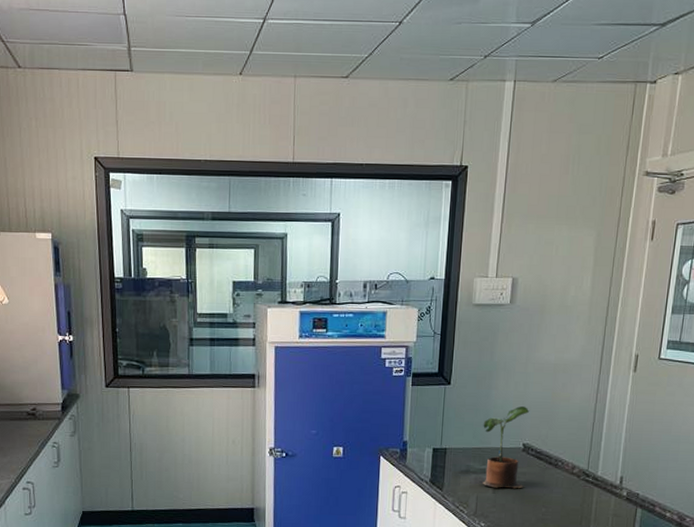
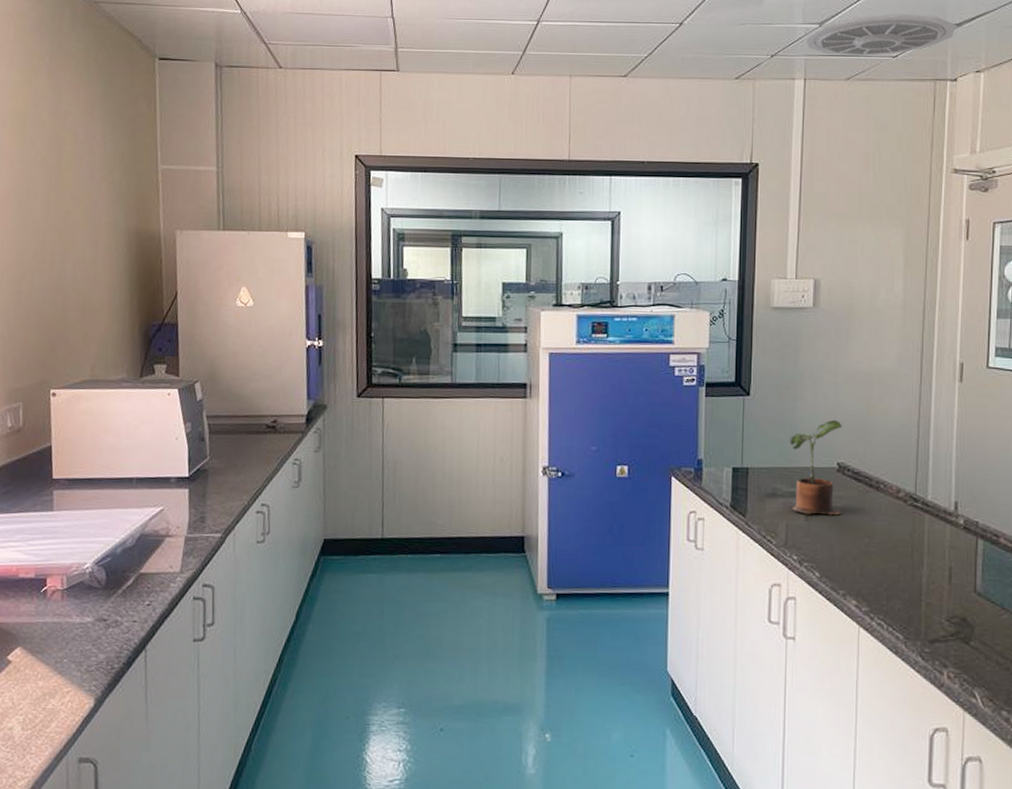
ceiling vent: none [517,13,660,57] -> present [805,13,956,56]

